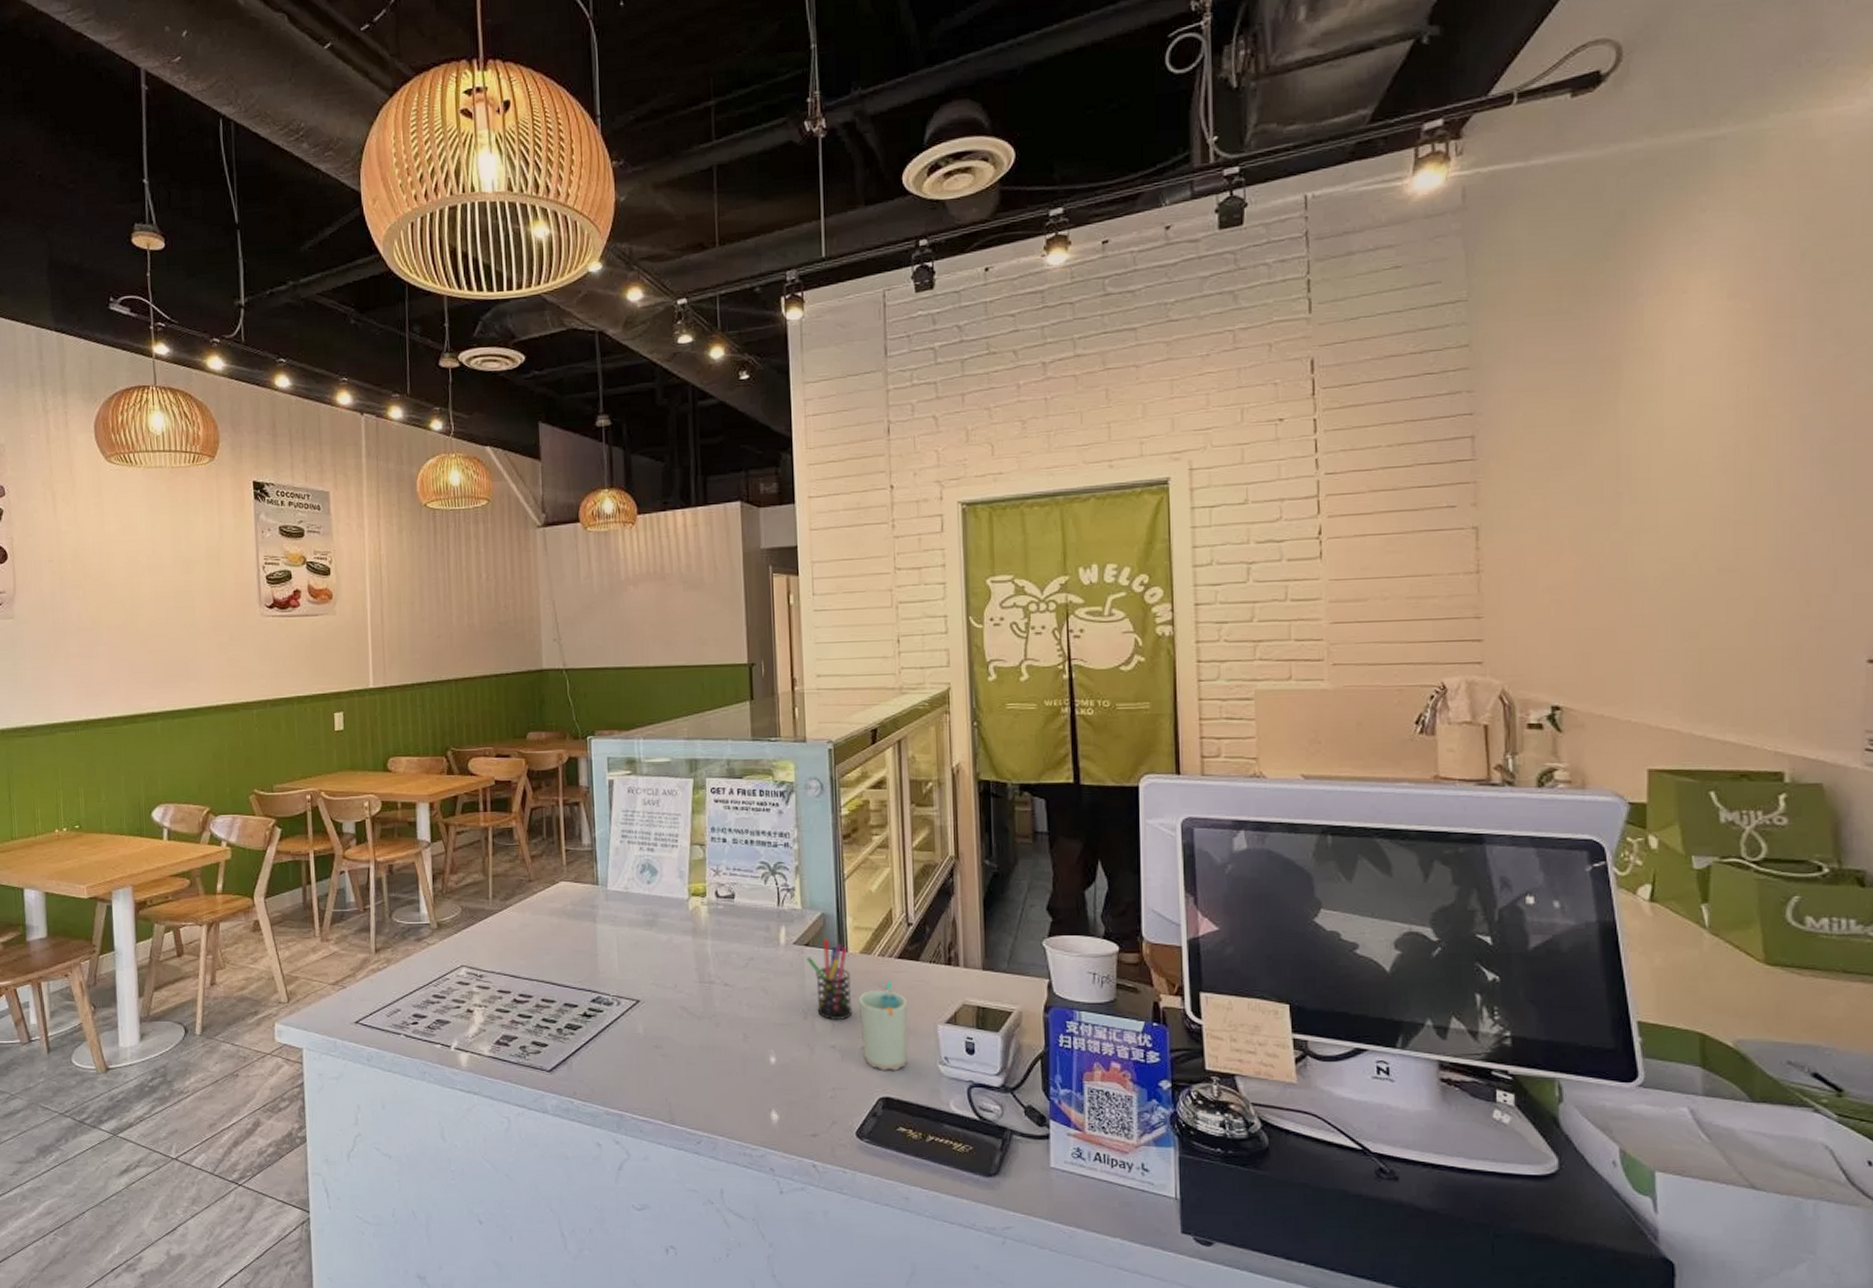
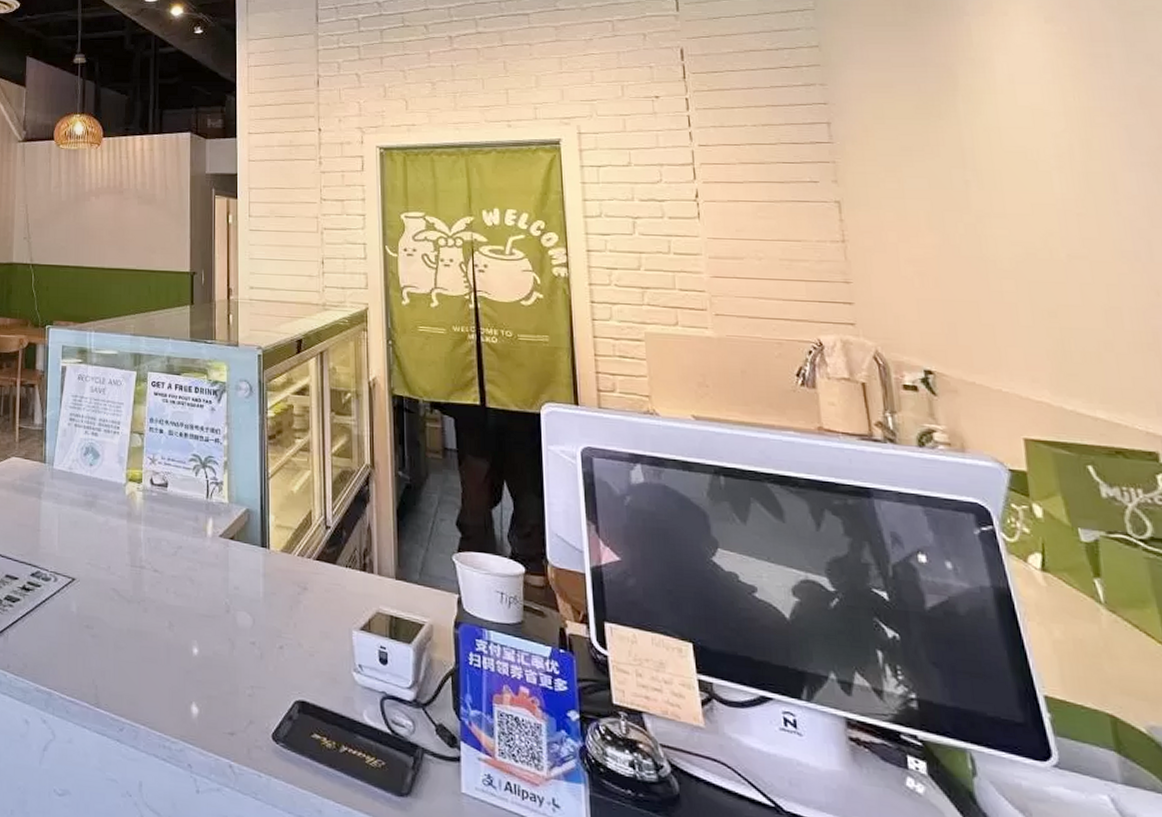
pen holder: present [807,939,853,1020] -> none [231,534,272,617]
cup: present [859,981,909,1070] -> none [279,582,325,674]

